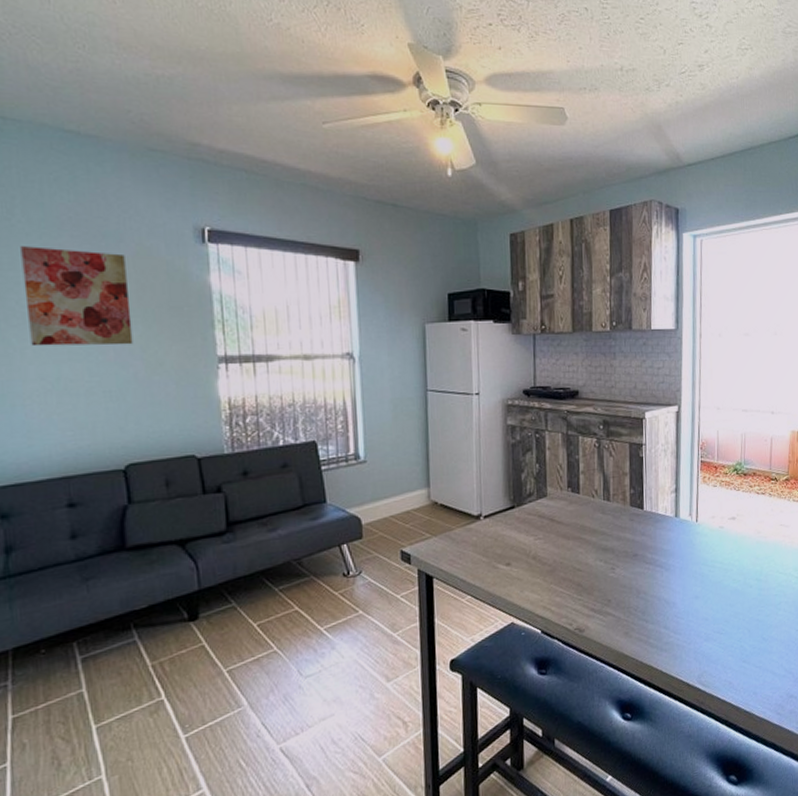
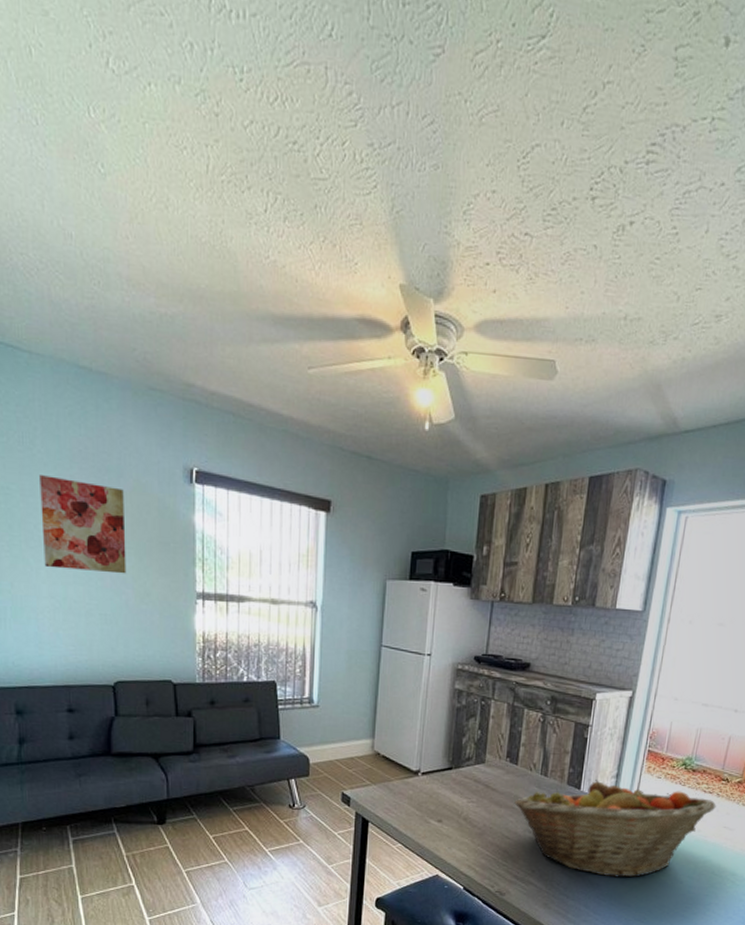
fruit basket: none [581,496,770,594] -> present [514,780,716,878]

